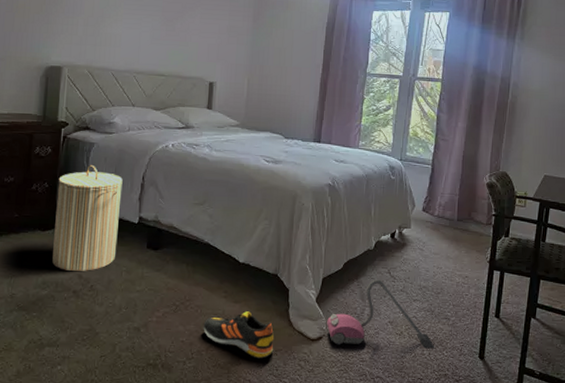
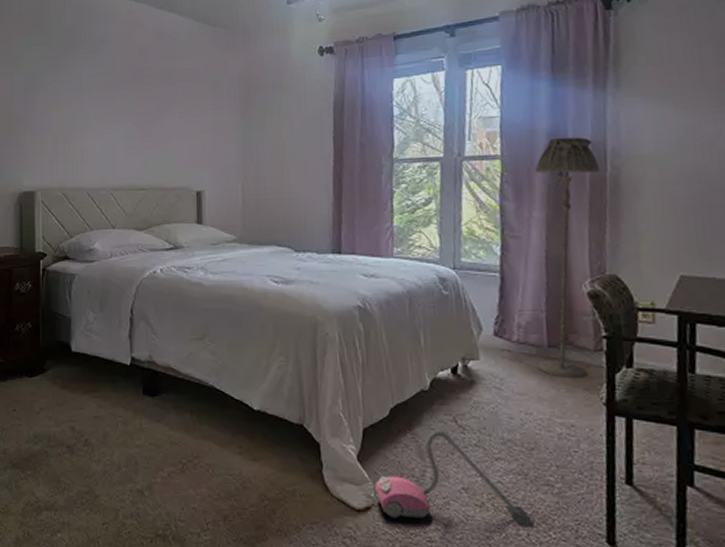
laundry hamper: present [52,164,123,272] -> none [41,299,110,424]
shoe: present [203,311,275,359] -> none [217,472,308,534]
floor lamp: none [448,71,505,243] -> present [534,137,601,378]

